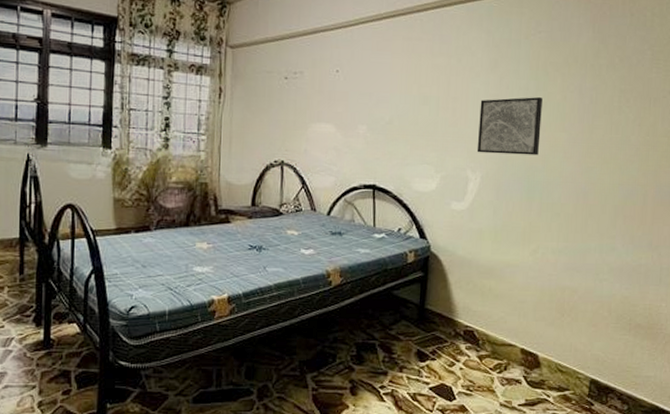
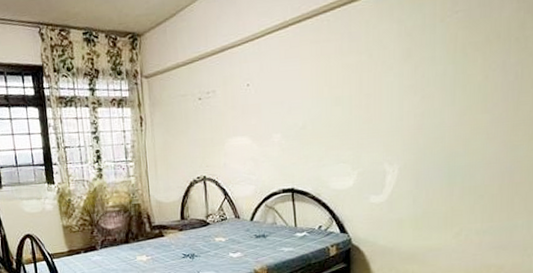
wall art: present [477,96,543,156] -> none [393,80,462,146]

